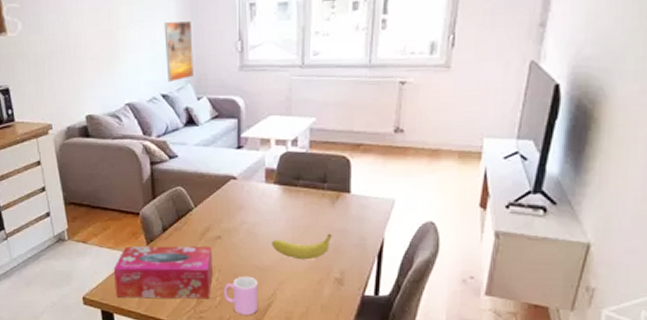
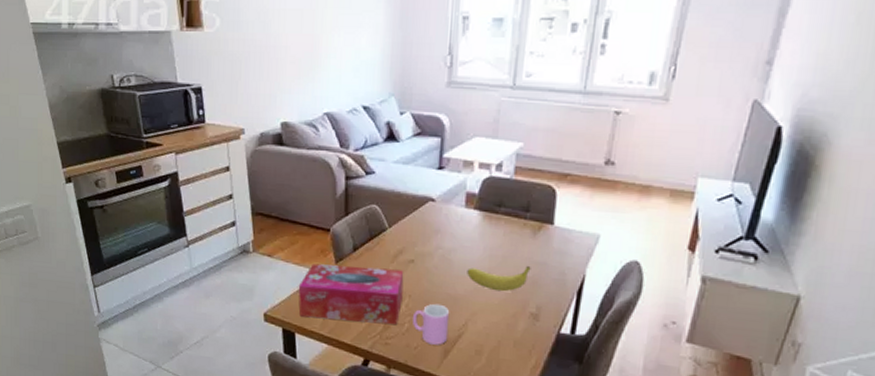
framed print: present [164,21,193,82] -> none [370,29,400,93]

